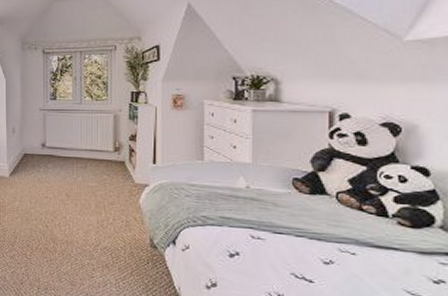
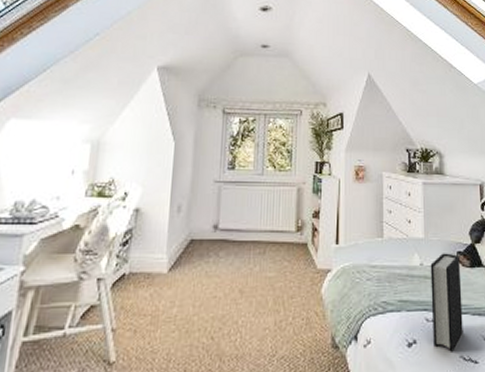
book: none [258,178,297,268] -> present [430,253,463,352]

